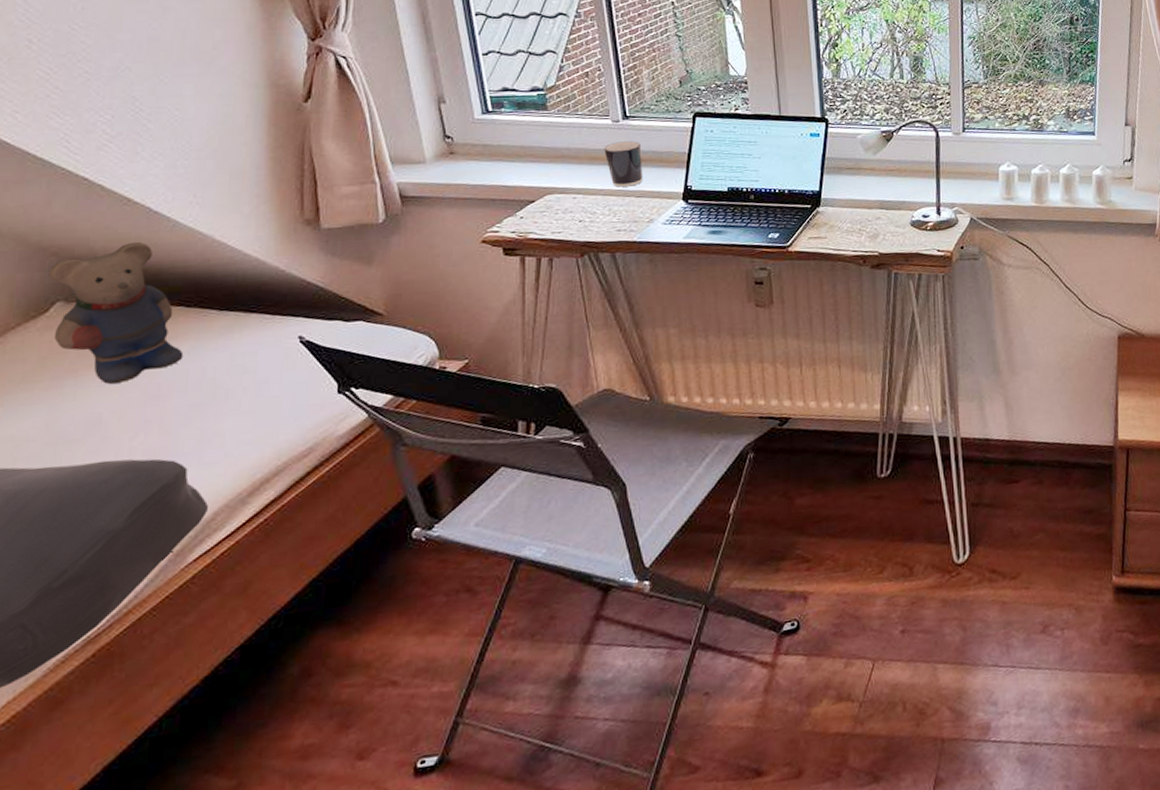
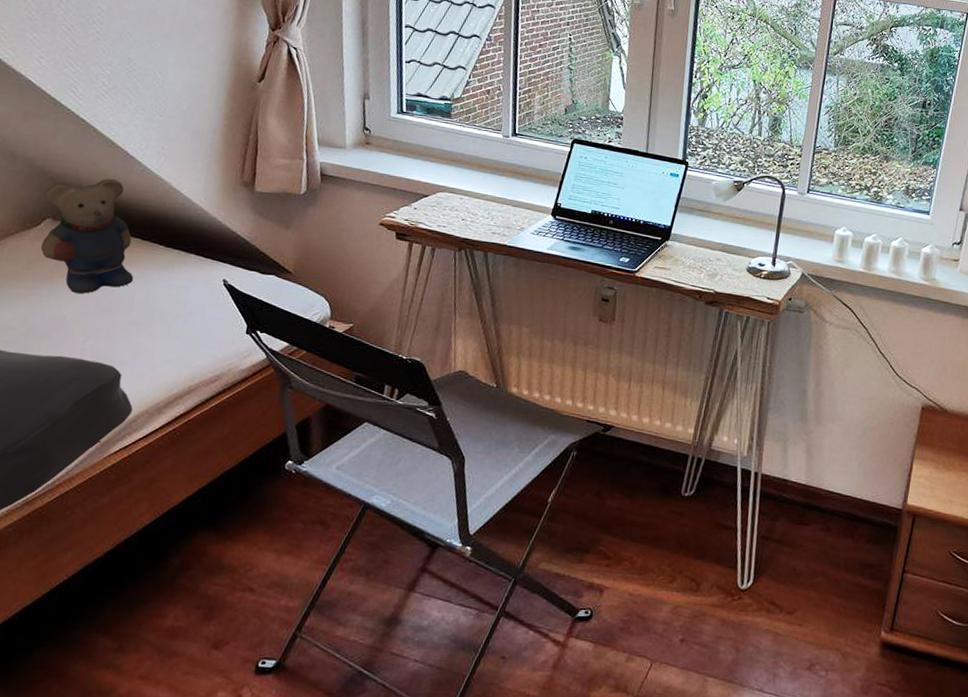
mug: present [604,141,643,187] -> none [492,155,525,196]

